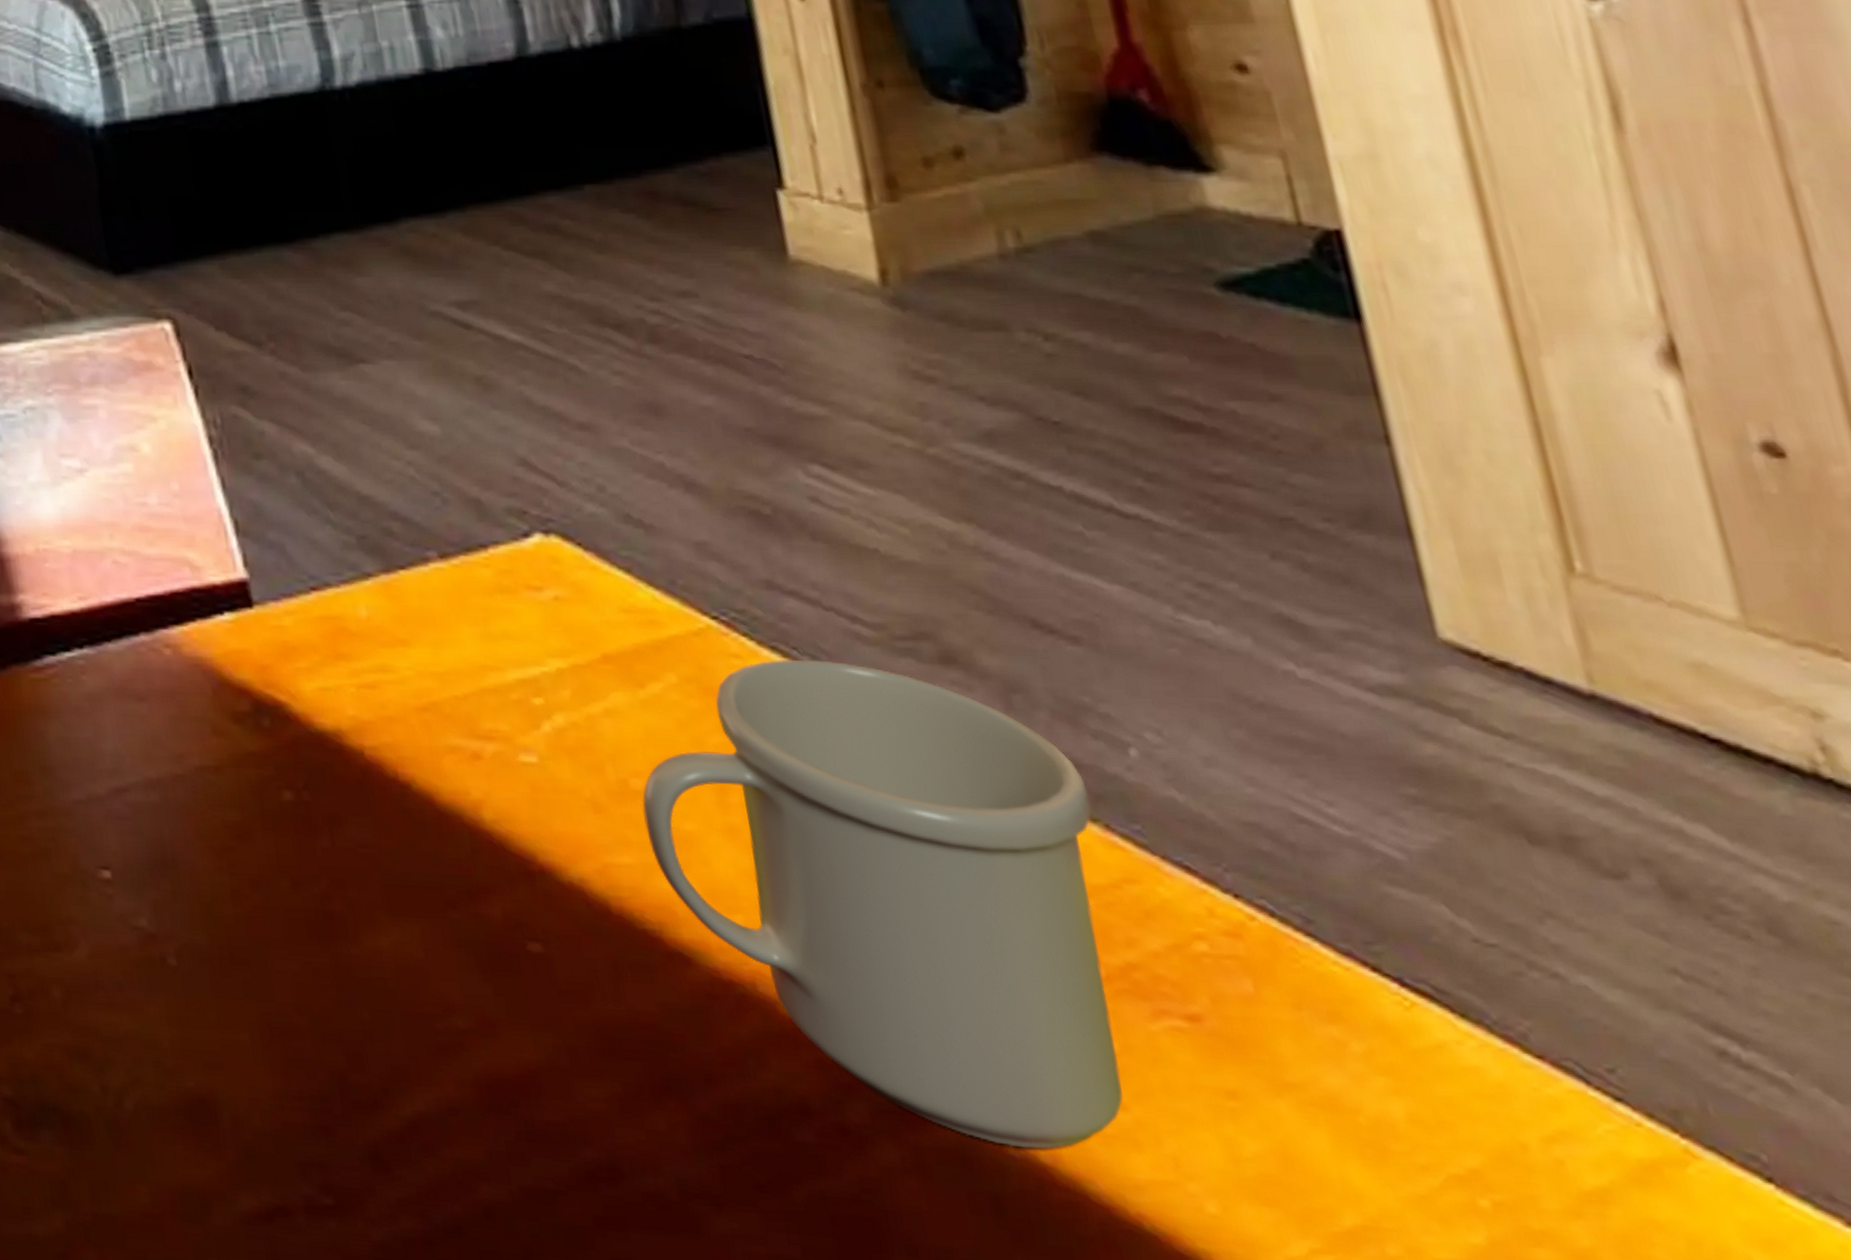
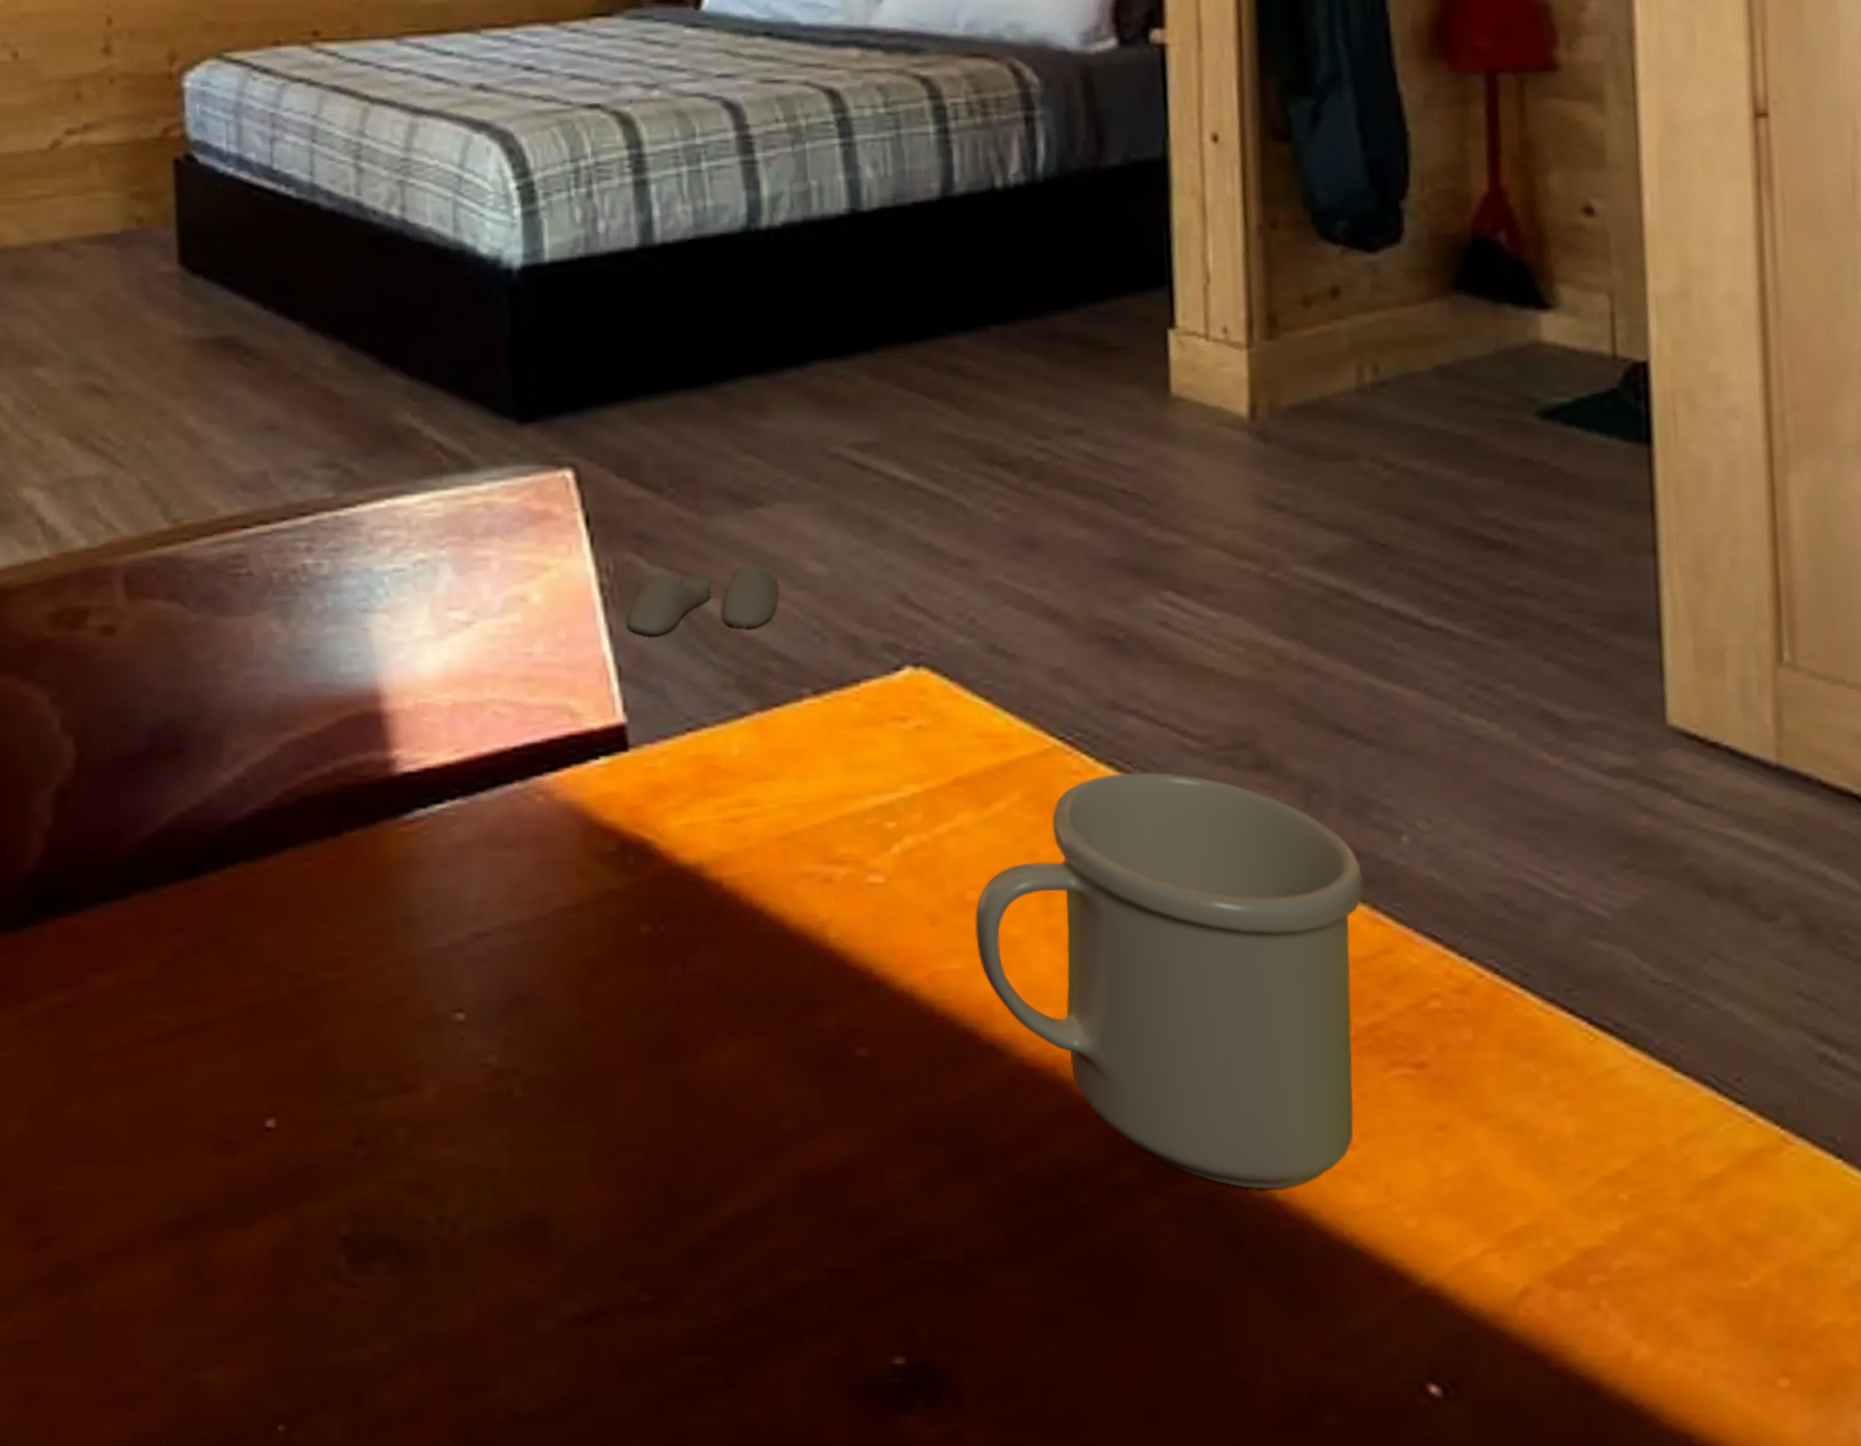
slippers: none [238,422,393,491] -> present [626,564,780,636]

